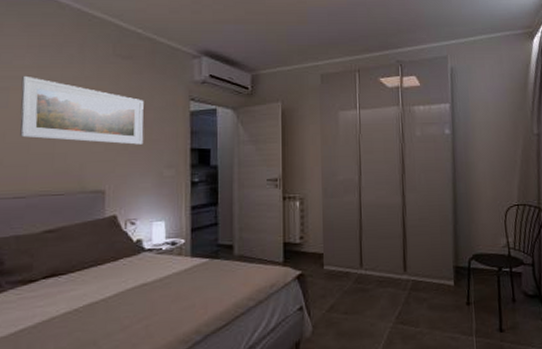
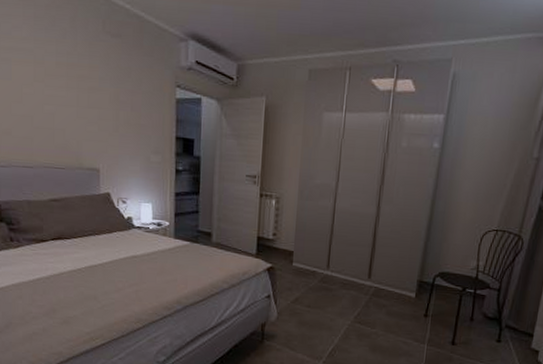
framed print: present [20,75,144,145] -> none [21,48,133,128]

